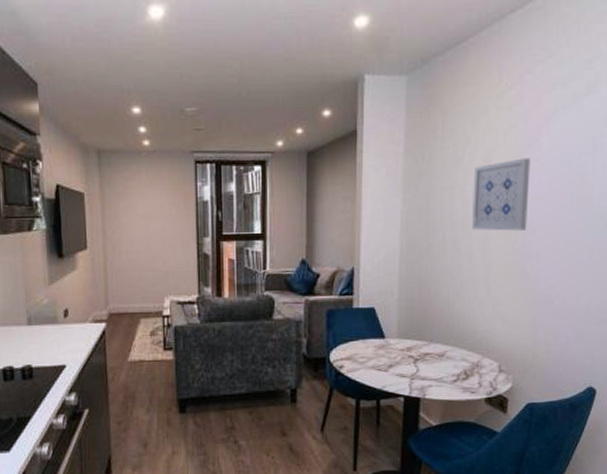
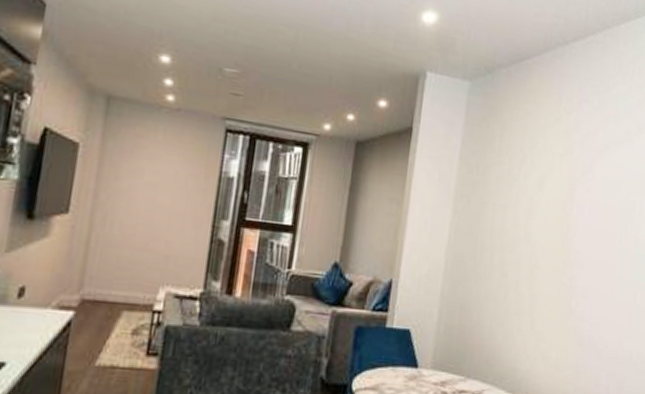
wall art: present [472,158,530,231] -> none [521,186,583,263]

